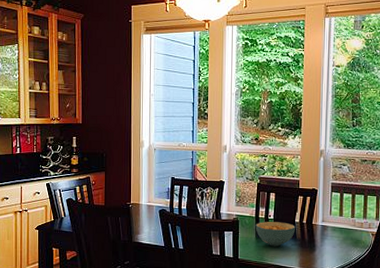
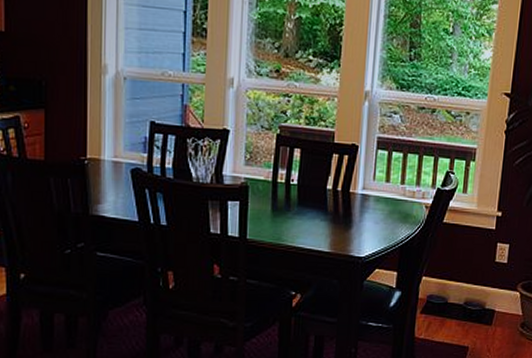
cereal bowl: present [255,222,295,247] -> none [272,188,326,222]

